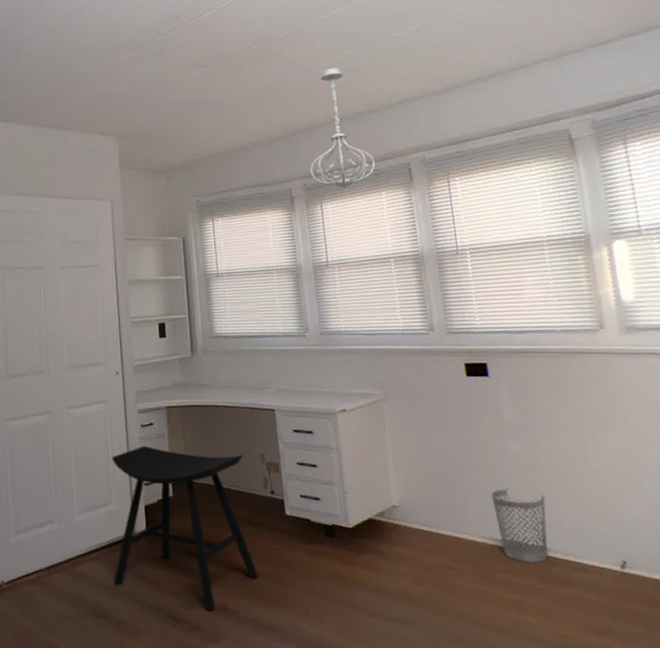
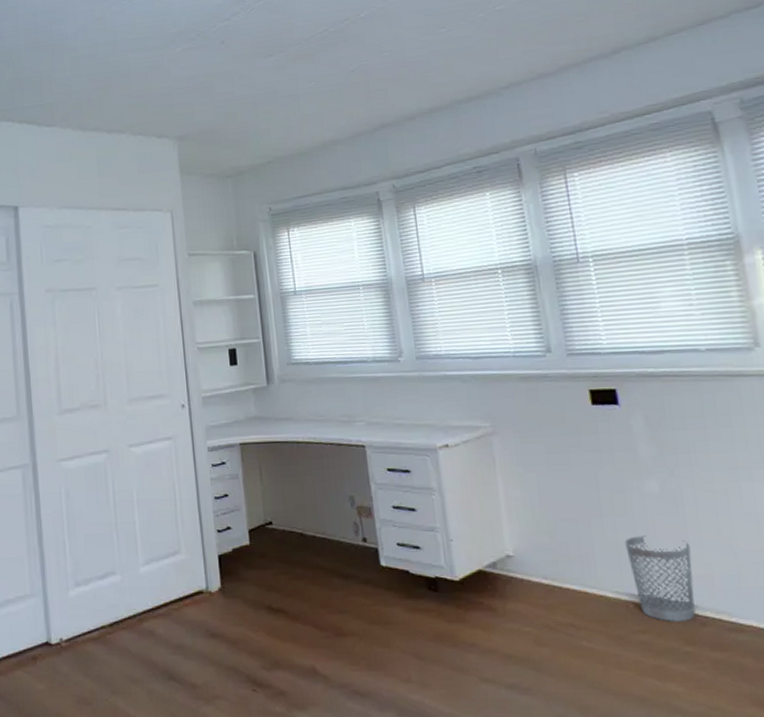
stool: present [111,445,258,610] -> none [179,487,350,673]
ceiling light fixture: present [310,68,375,189] -> none [400,49,477,191]

